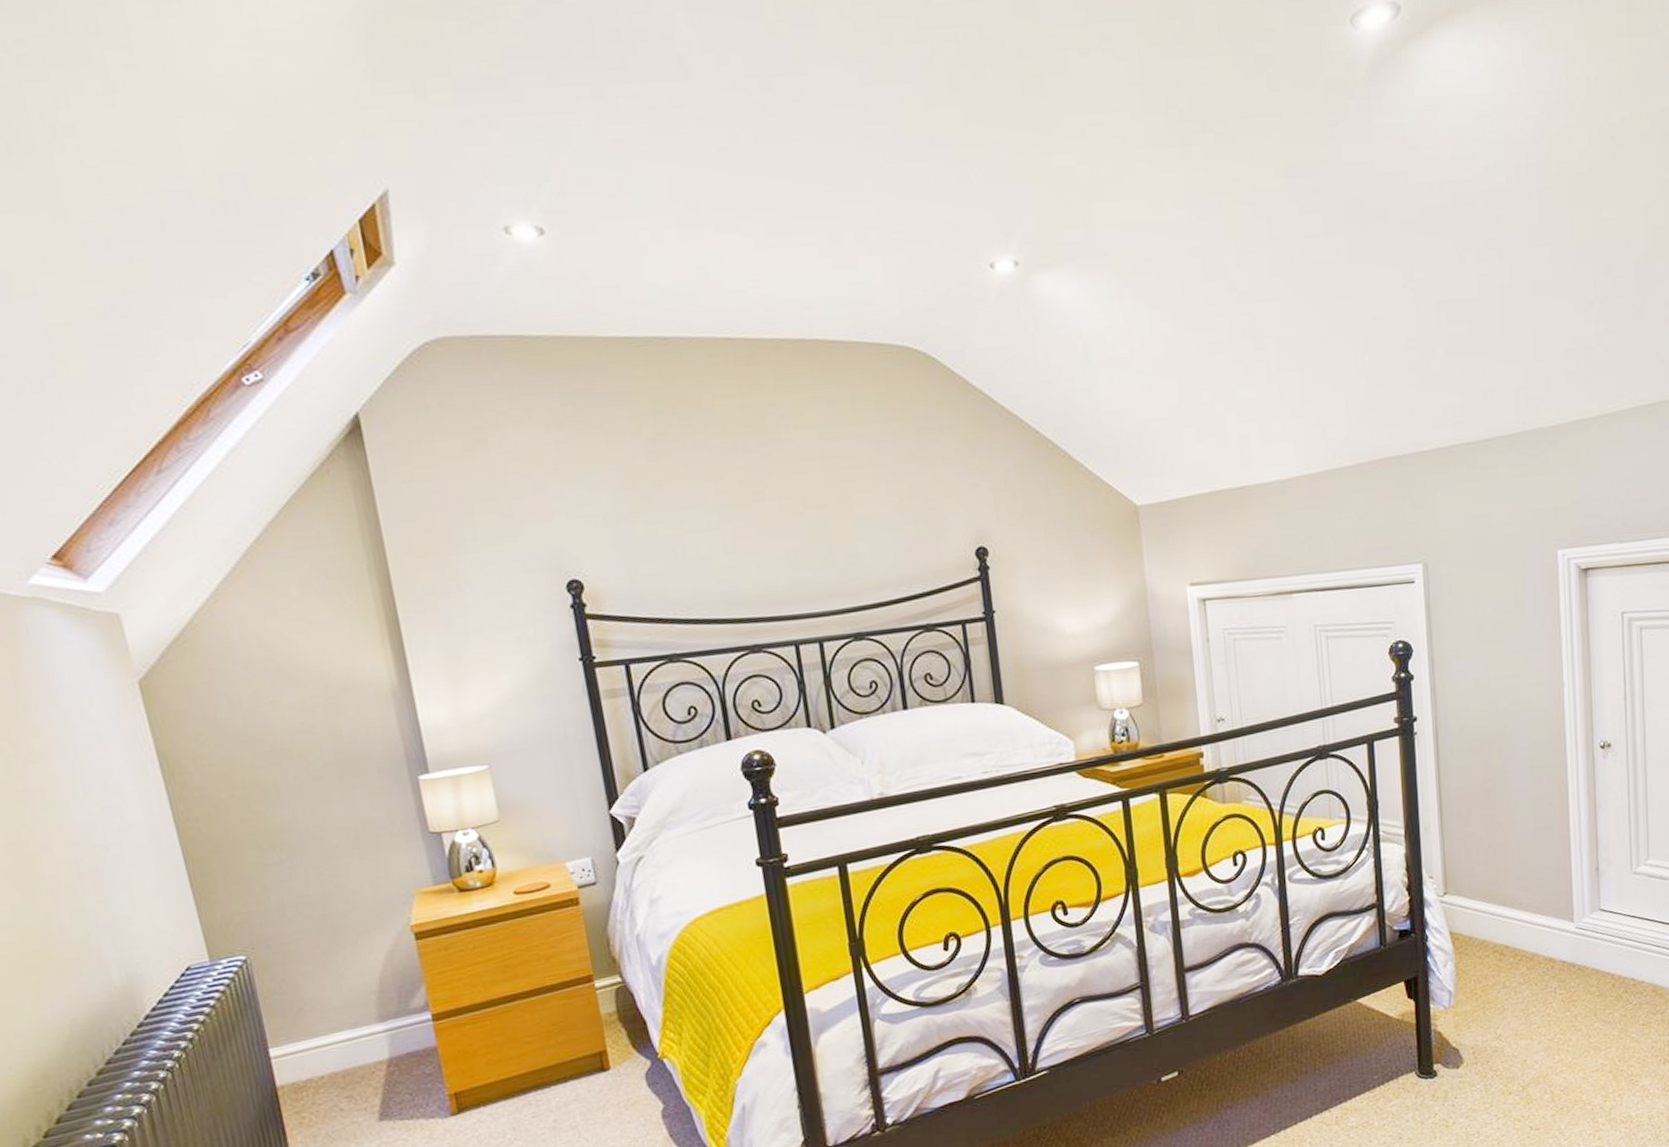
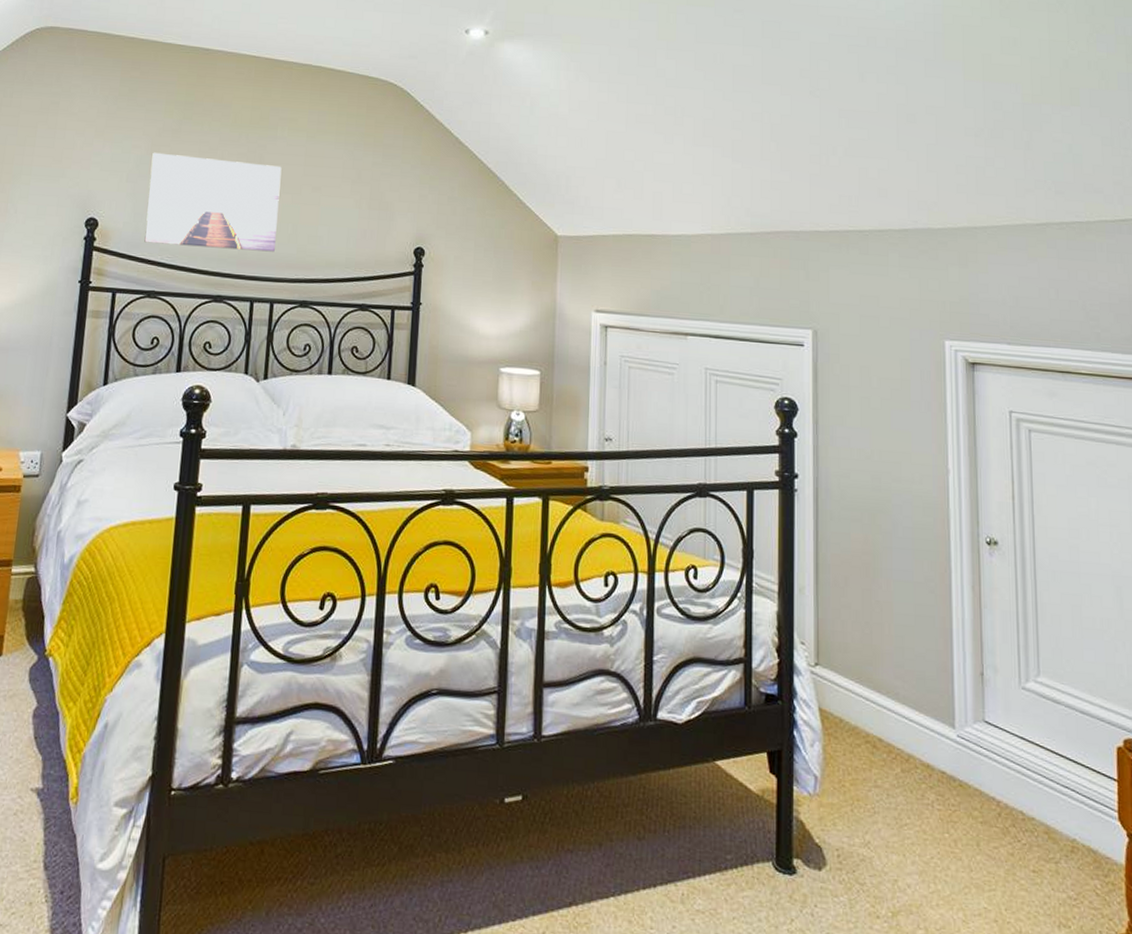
wall art: none [628,476,811,599] -> present [144,152,282,252]

